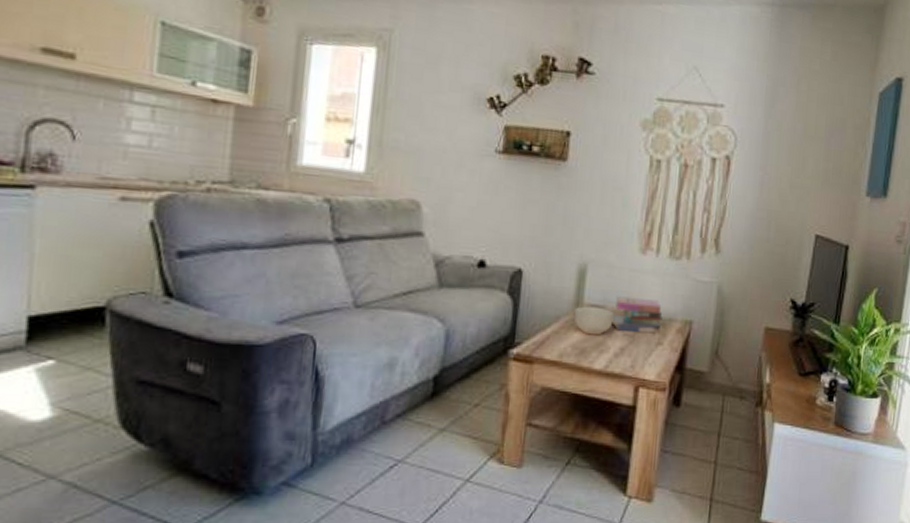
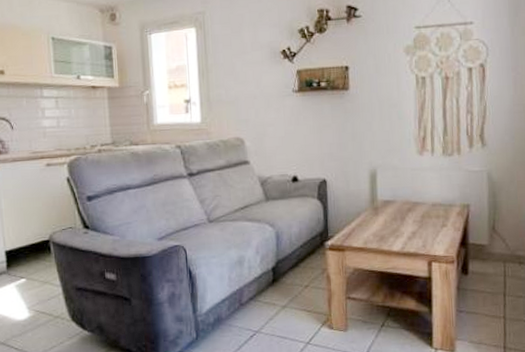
bowl: present [573,306,615,336] -> none [371,201,404,225]
books: present [612,296,663,334] -> none [402,191,444,219]

